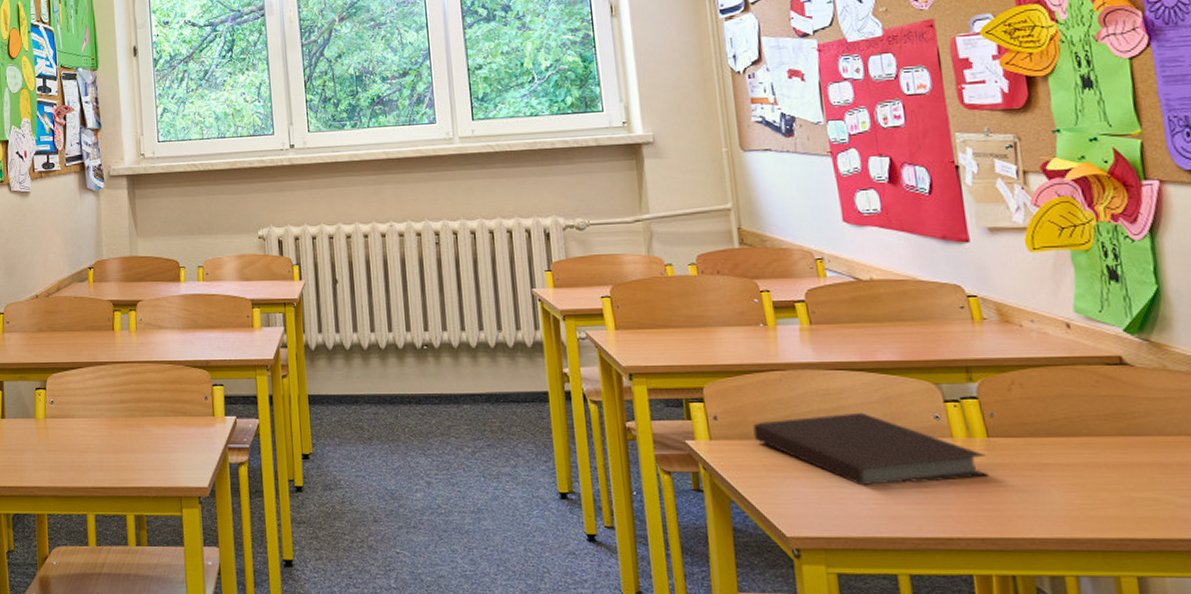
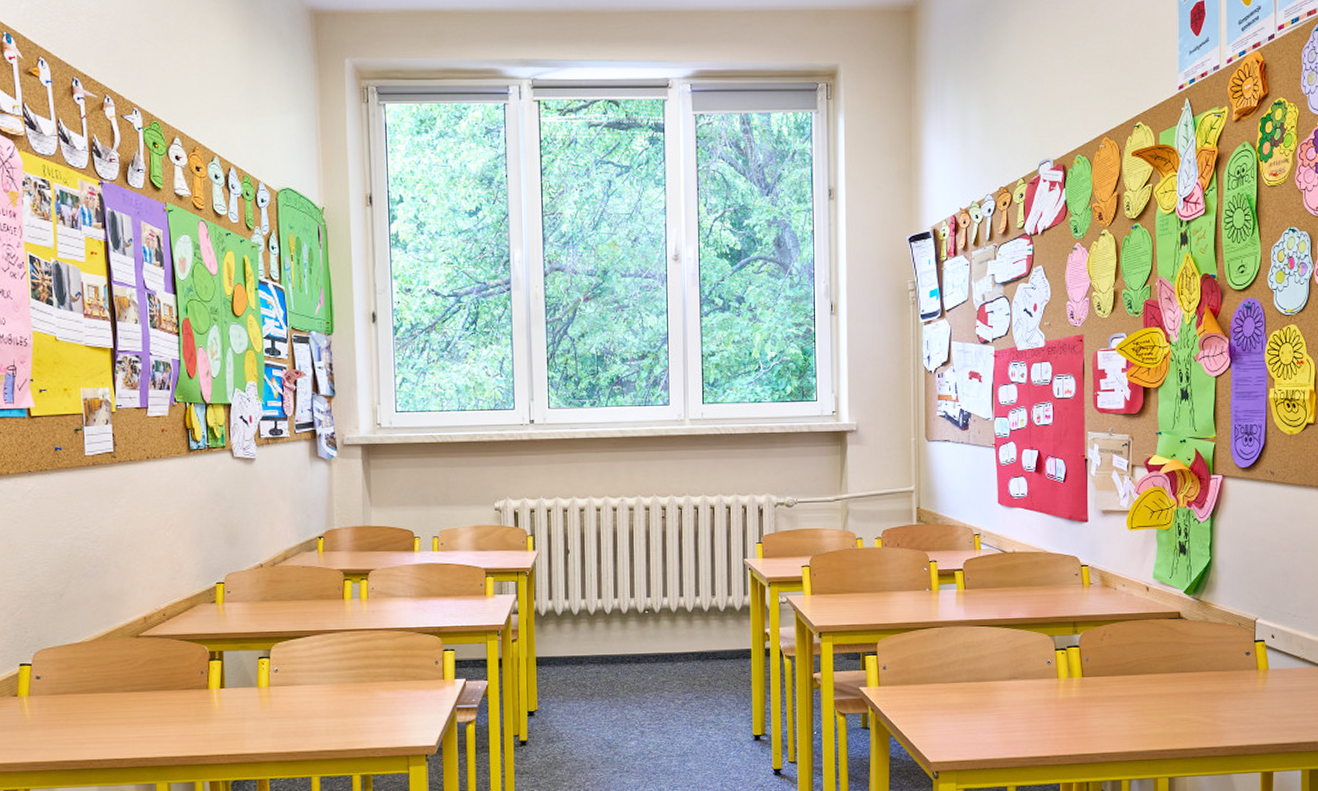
notebook: present [753,412,989,486] -> none [913,660,1079,719]

